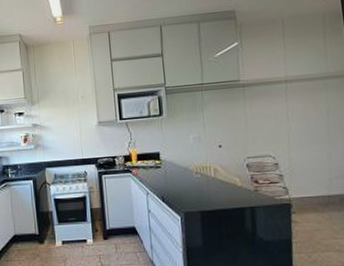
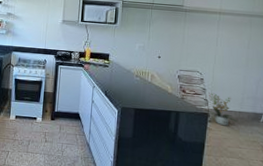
potted plant: none [287,178,327,216] -> present [209,93,237,126]

